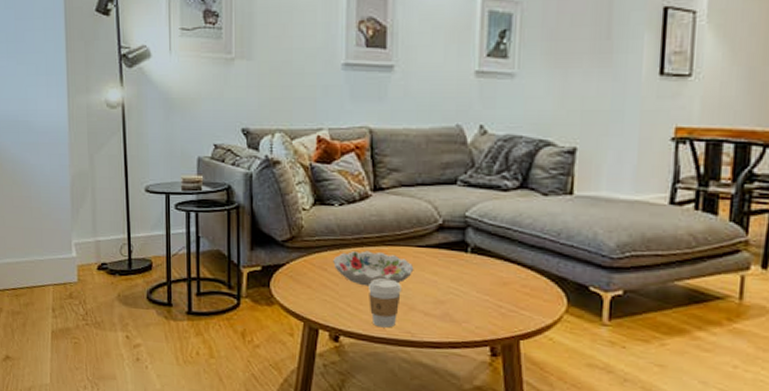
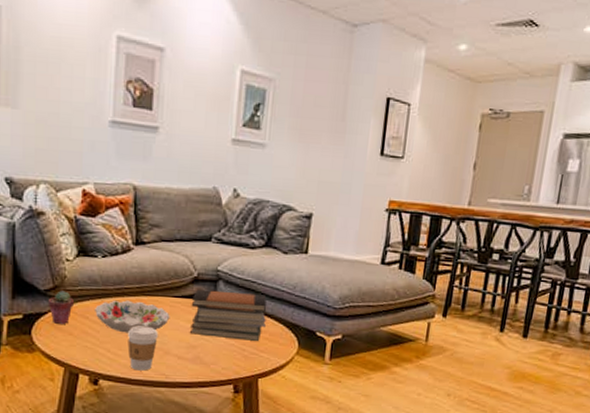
potted succulent: none [285,241,311,276] -> present [47,290,74,324]
book stack: none [436,238,526,296] -> present [189,289,267,341]

